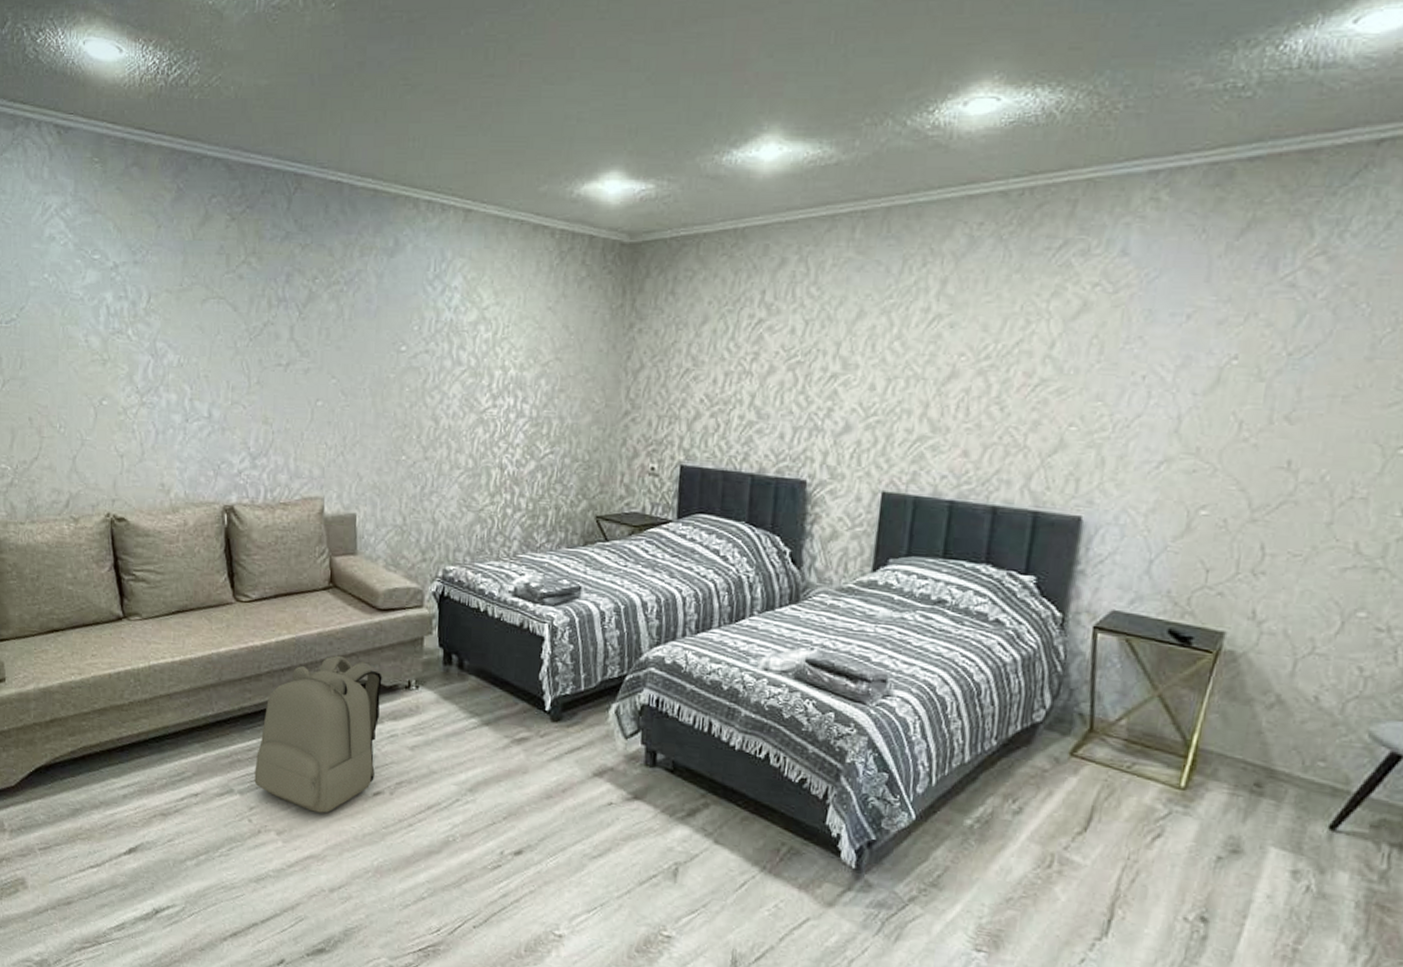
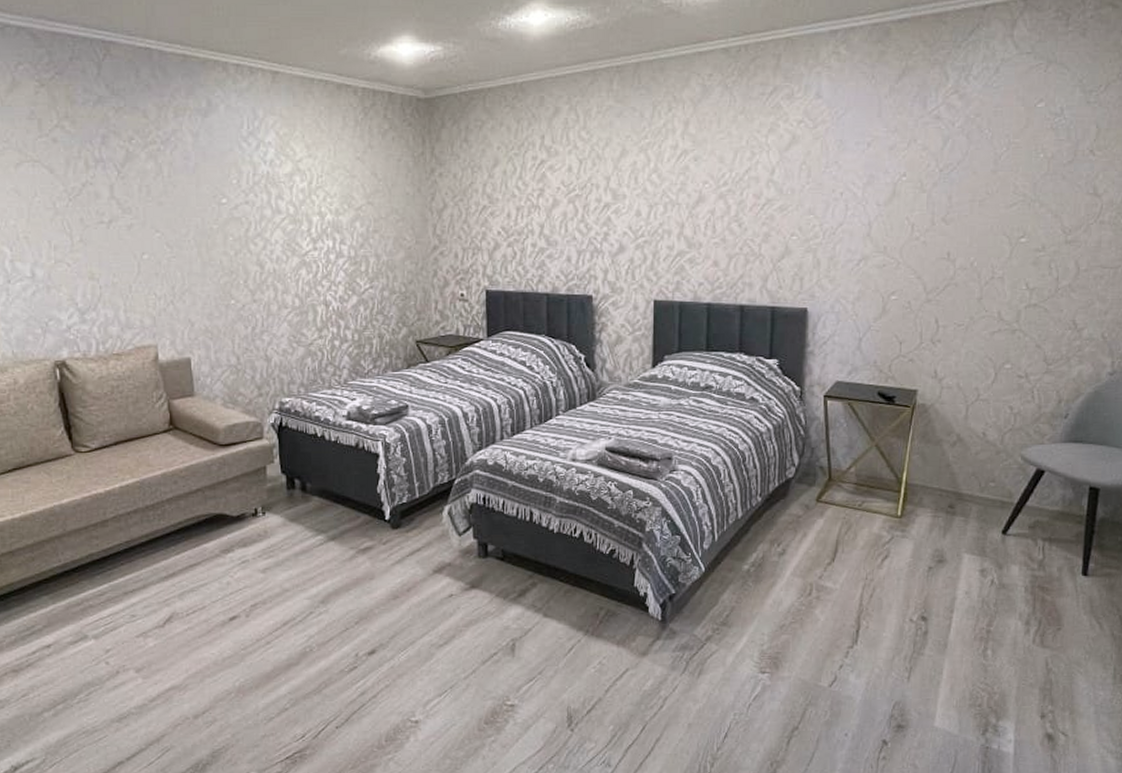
backpack: present [254,655,382,813] -> none [108,492,229,645]

